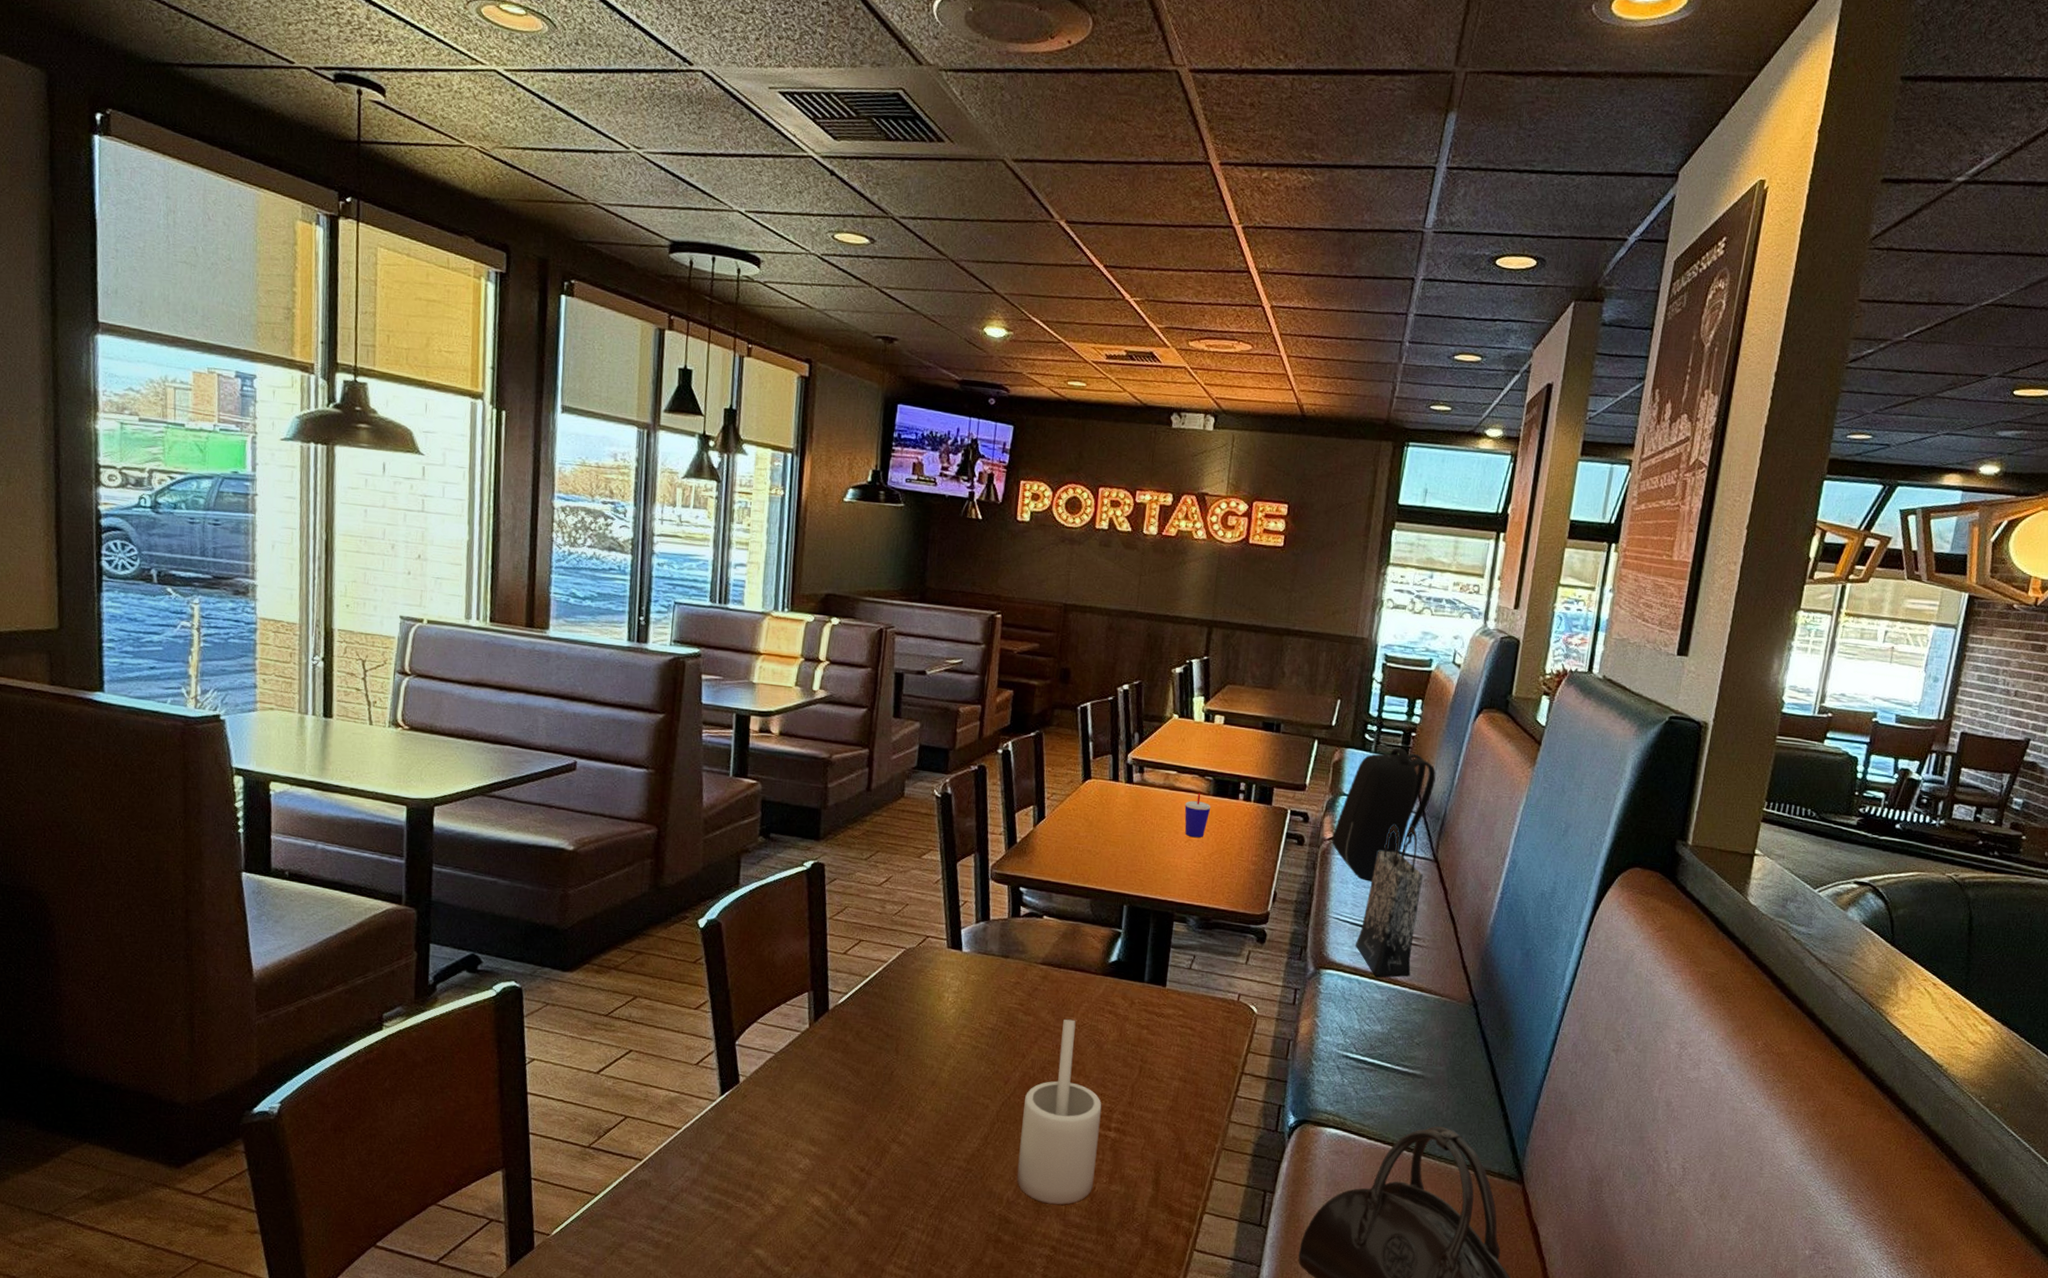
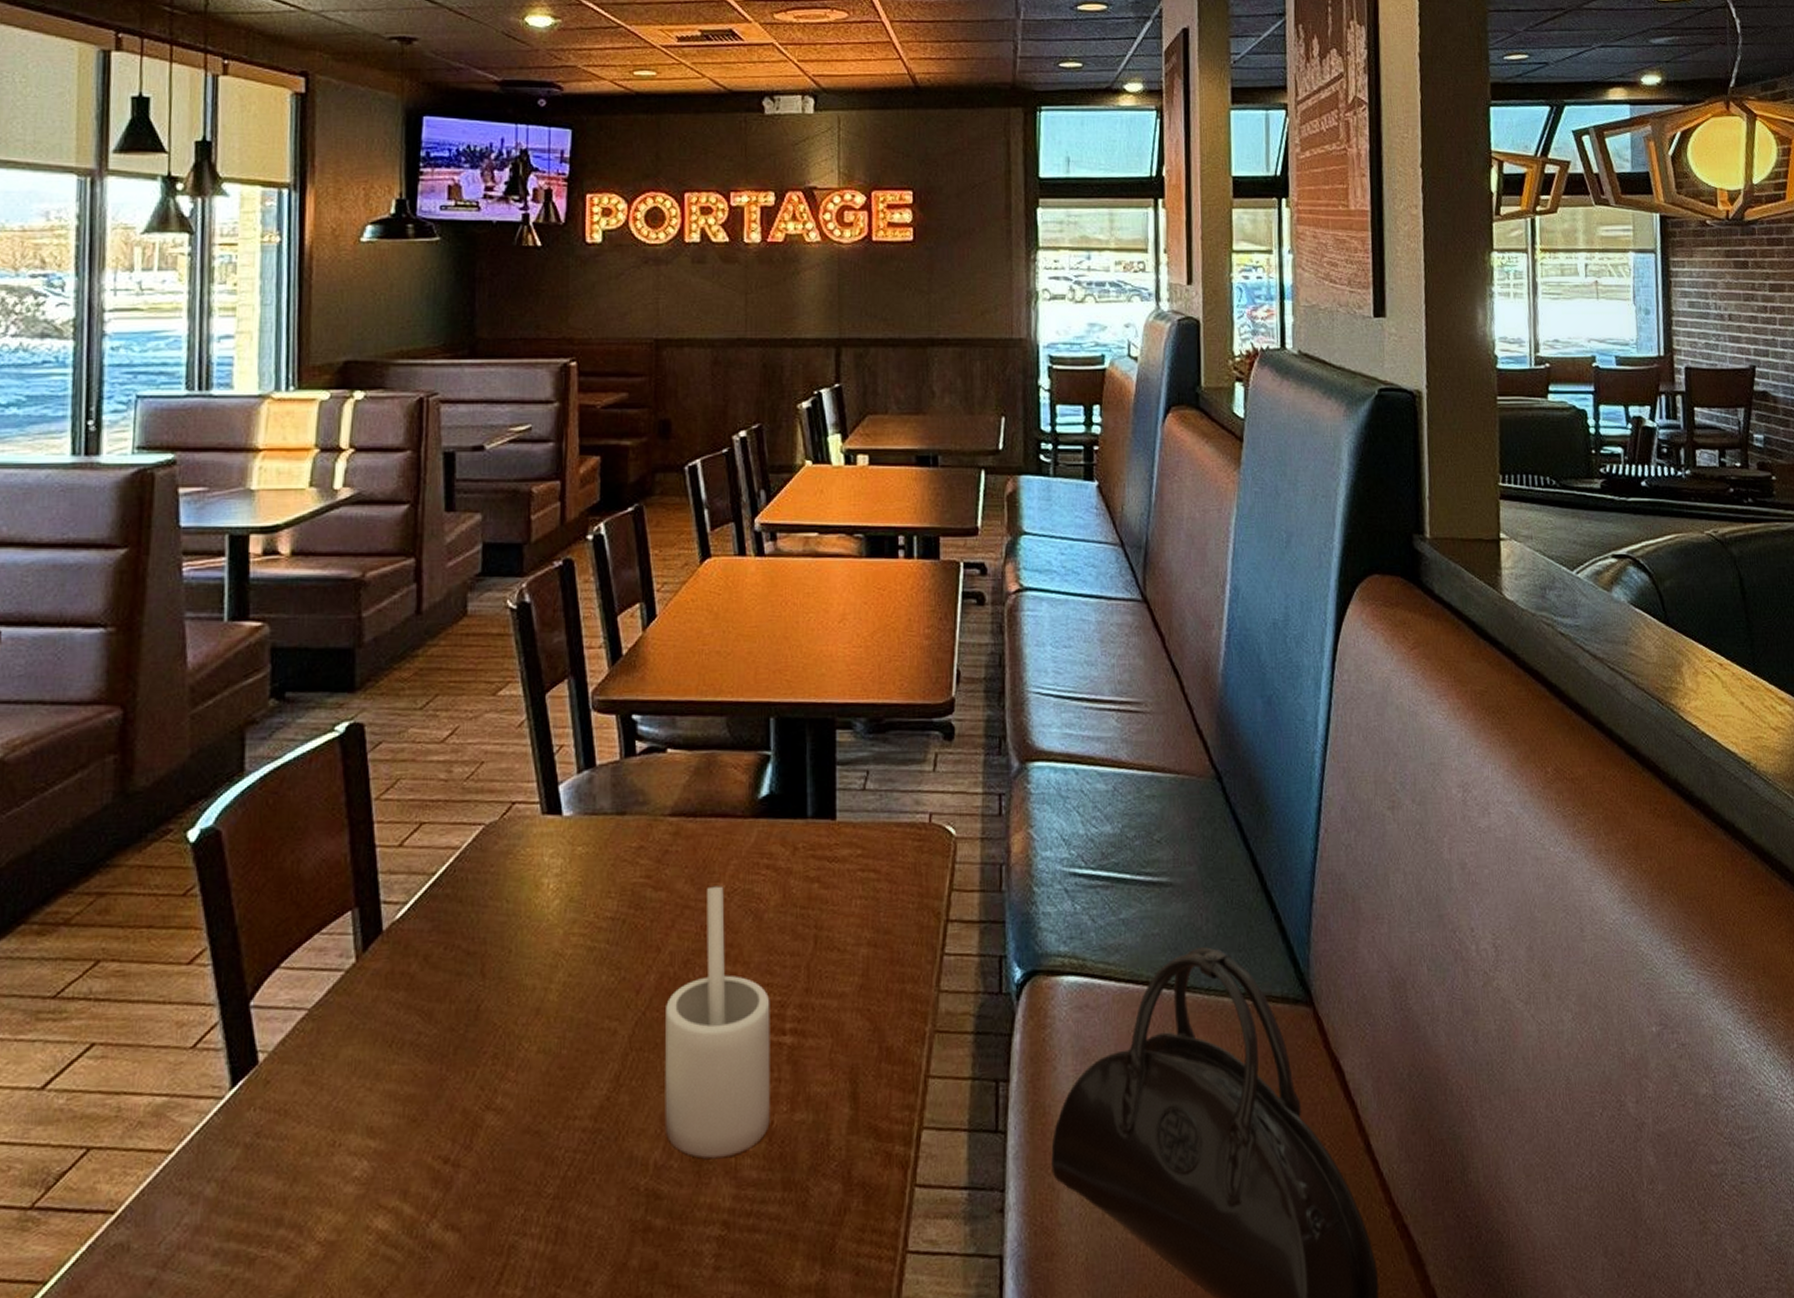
beverage cup: present [1184,792,1211,838] -> none [833,555,866,615]
backpack: present [1331,748,1436,882] -> none [1018,467,1130,639]
shopping bag: present [1356,825,1423,978] -> none [1065,562,1136,761]

